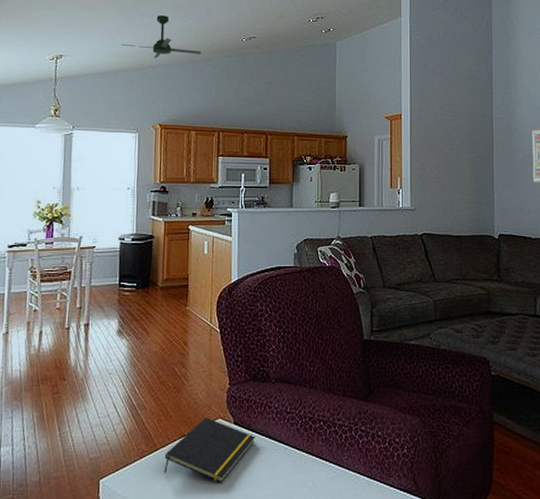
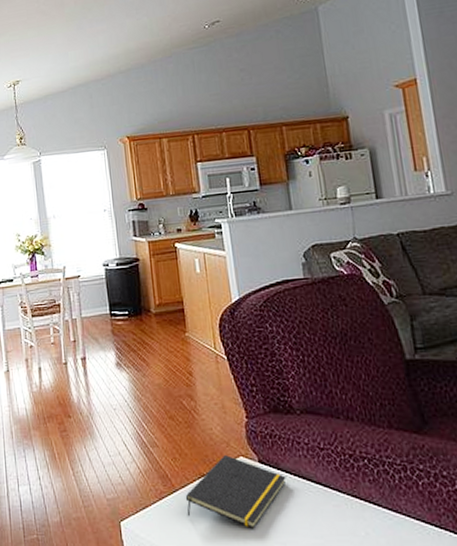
ceiling fan: present [121,15,201,58] -> none [75,17,161,66]

